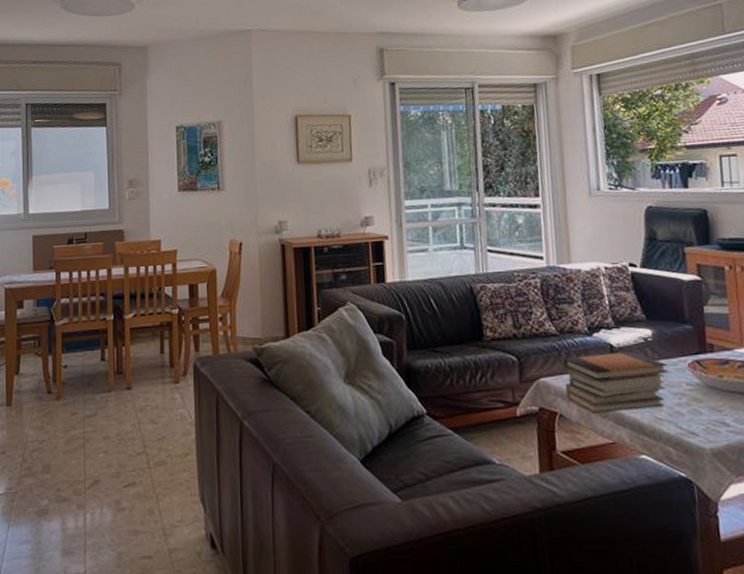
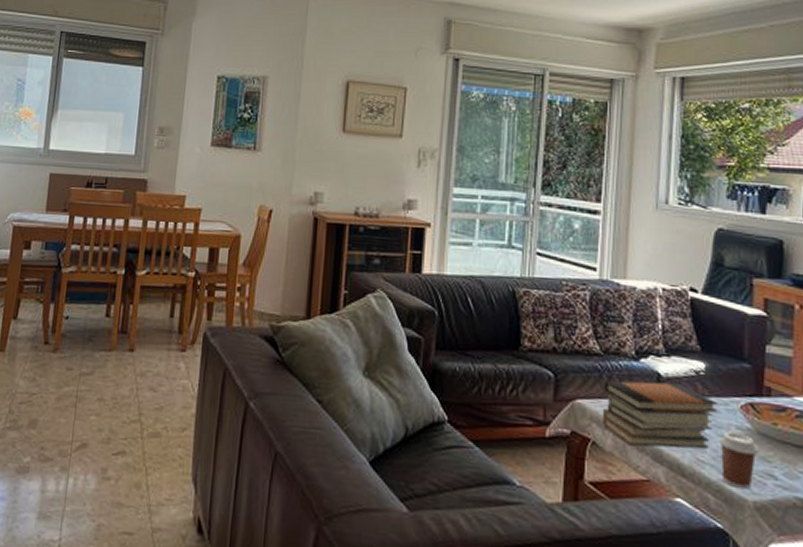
coffee cup: none [672,389,710,438] -> present [719,432,759,489]

